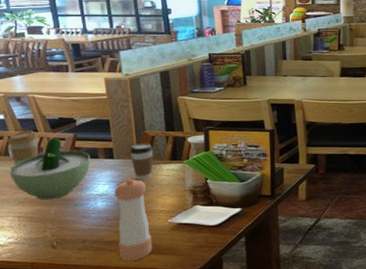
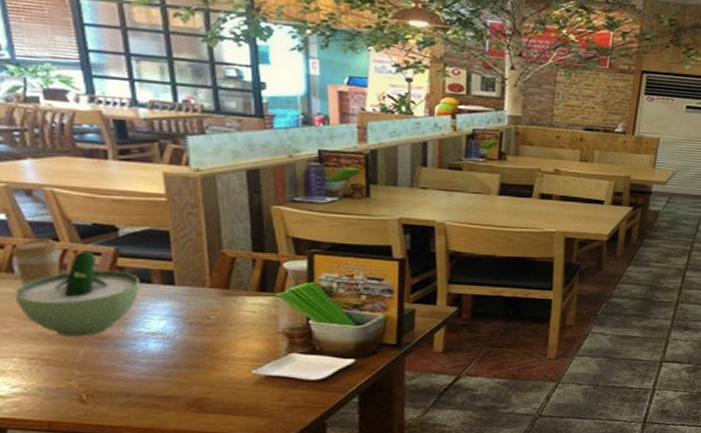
pepper shaker: present [114,178,153,261] -> none [174,313,228,423]
coffee cup: present [129,143,153,180] -> none [198,266,233,316]

